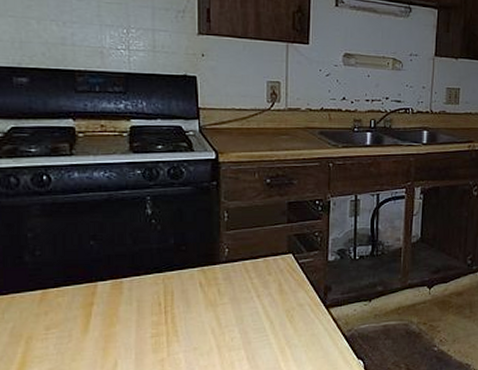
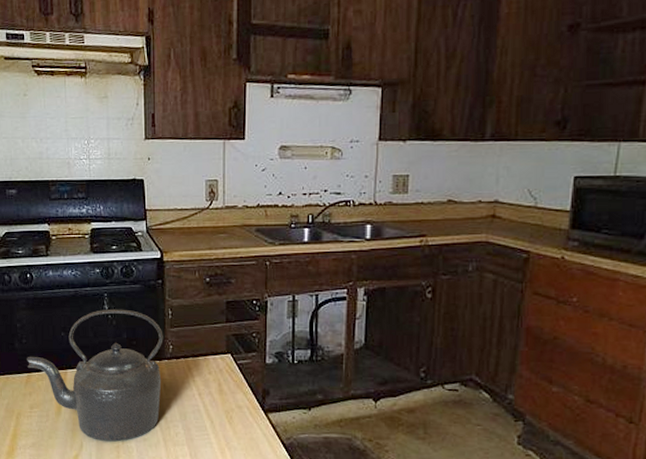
kettle: none [41,213,218,356] -> present [27,309,163,442]

